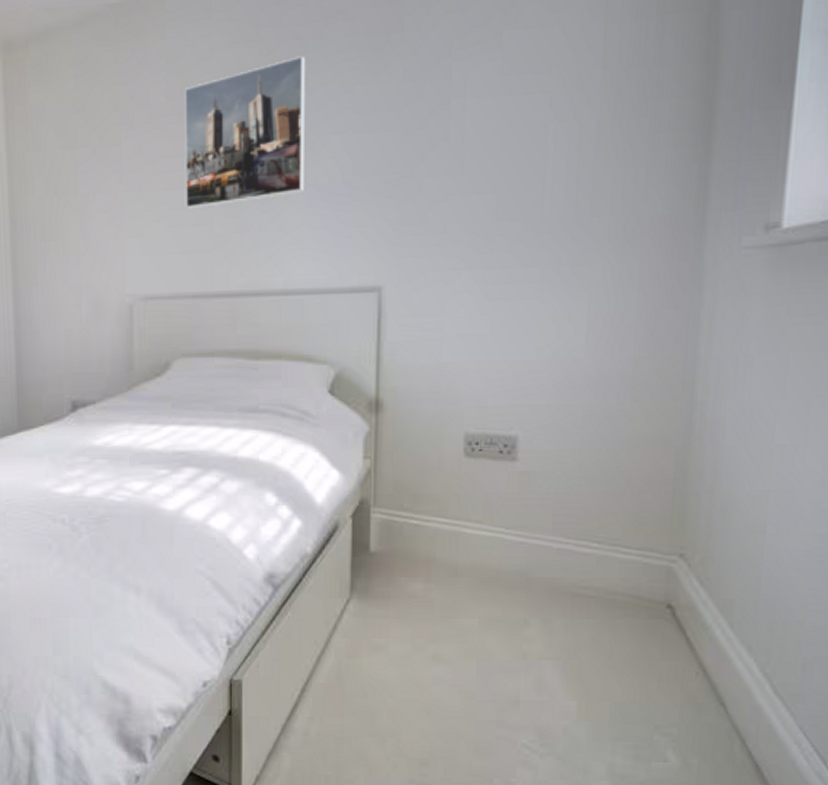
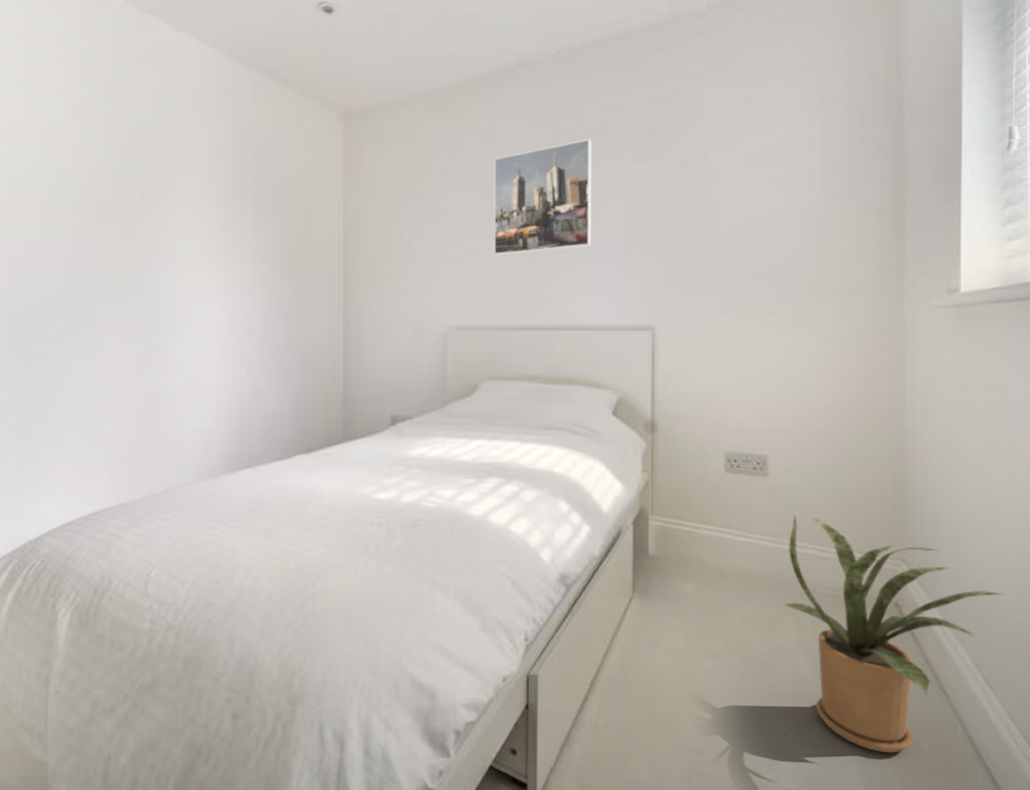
house plant: none [530,504,809,768] -> present [784,514,1005,753]

